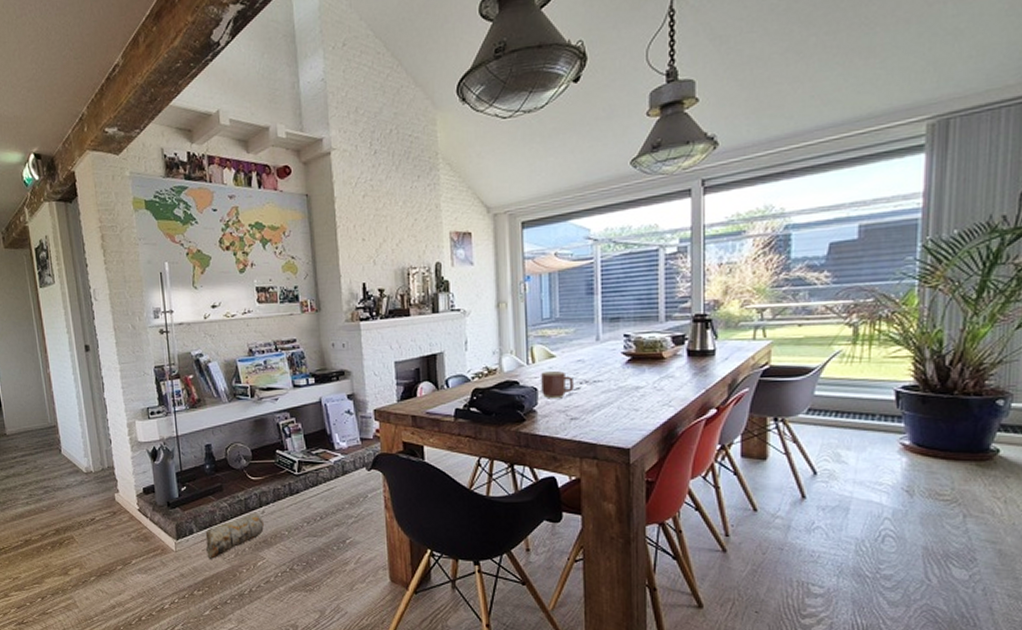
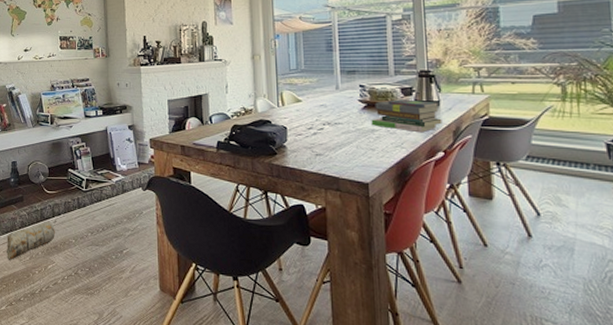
mug: present [541,370,574,399] -> none [290,112,318,137]
books: none [636,349,717,388] -> present [371,99,443,133]

